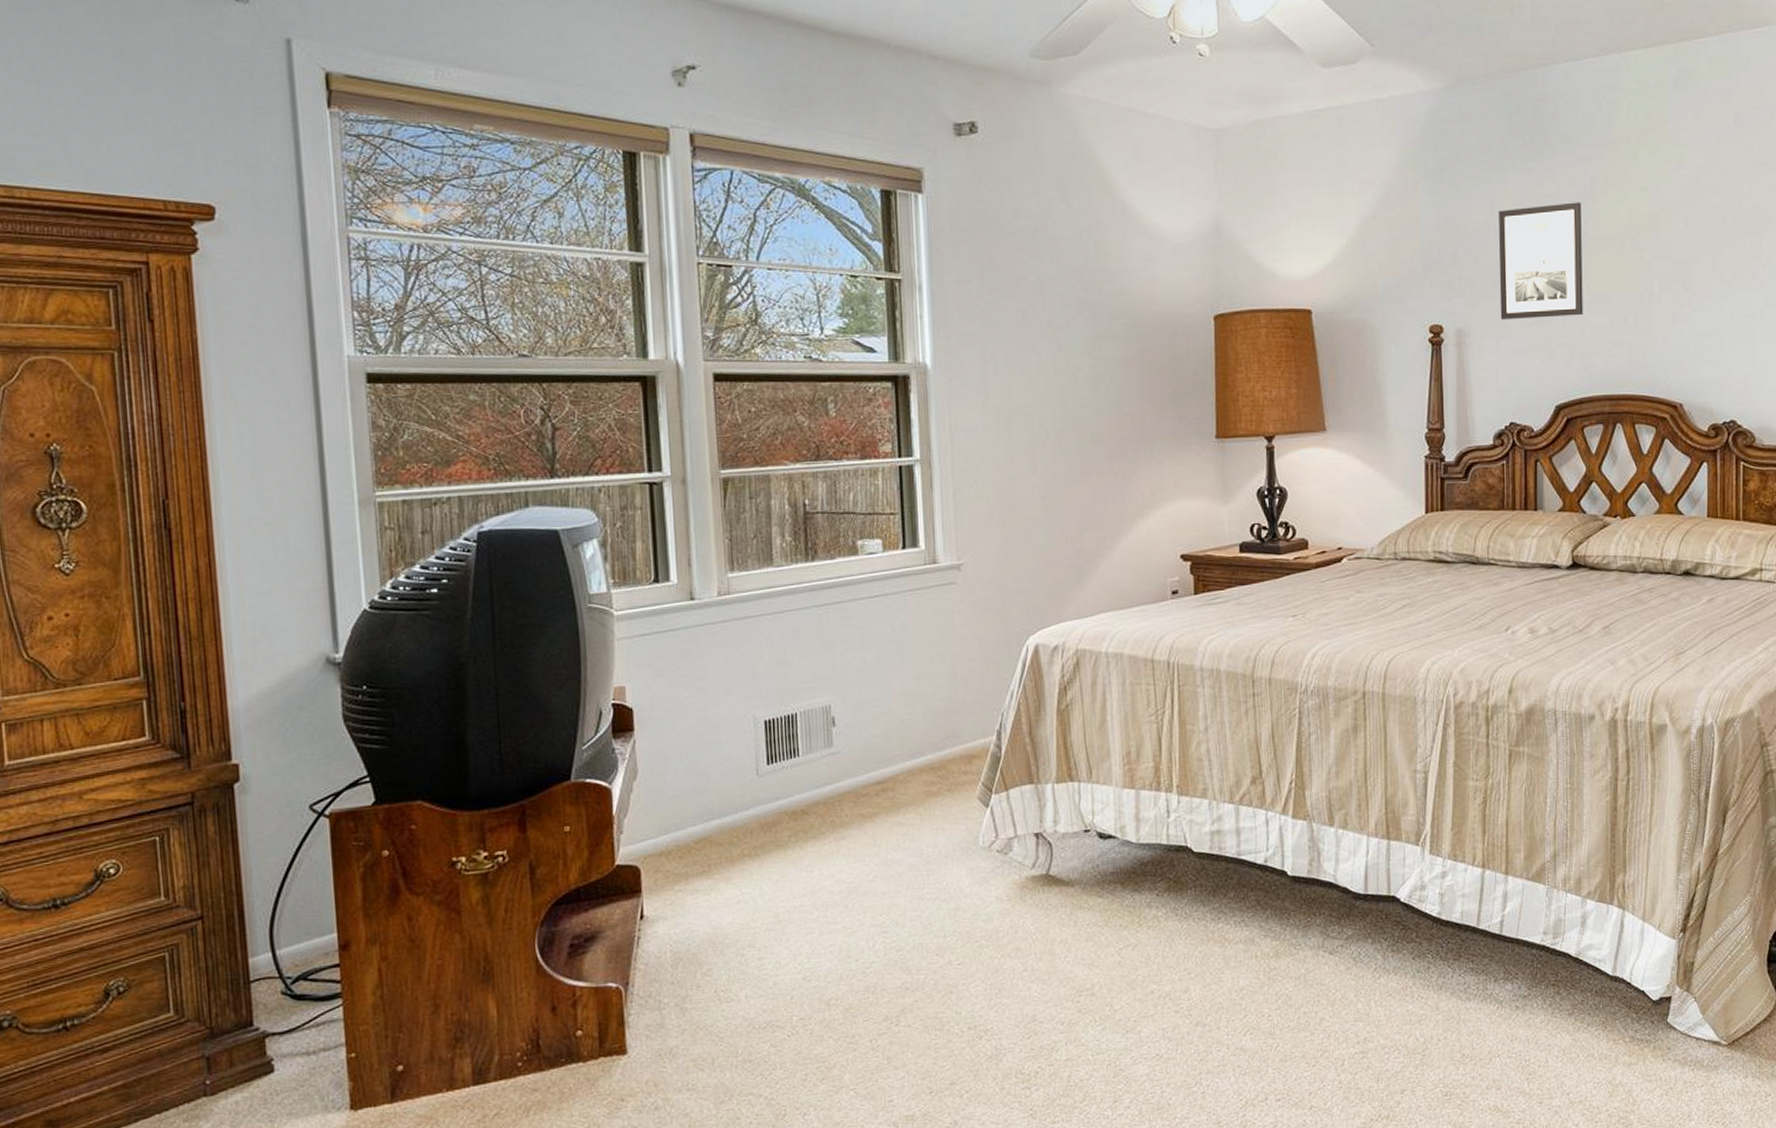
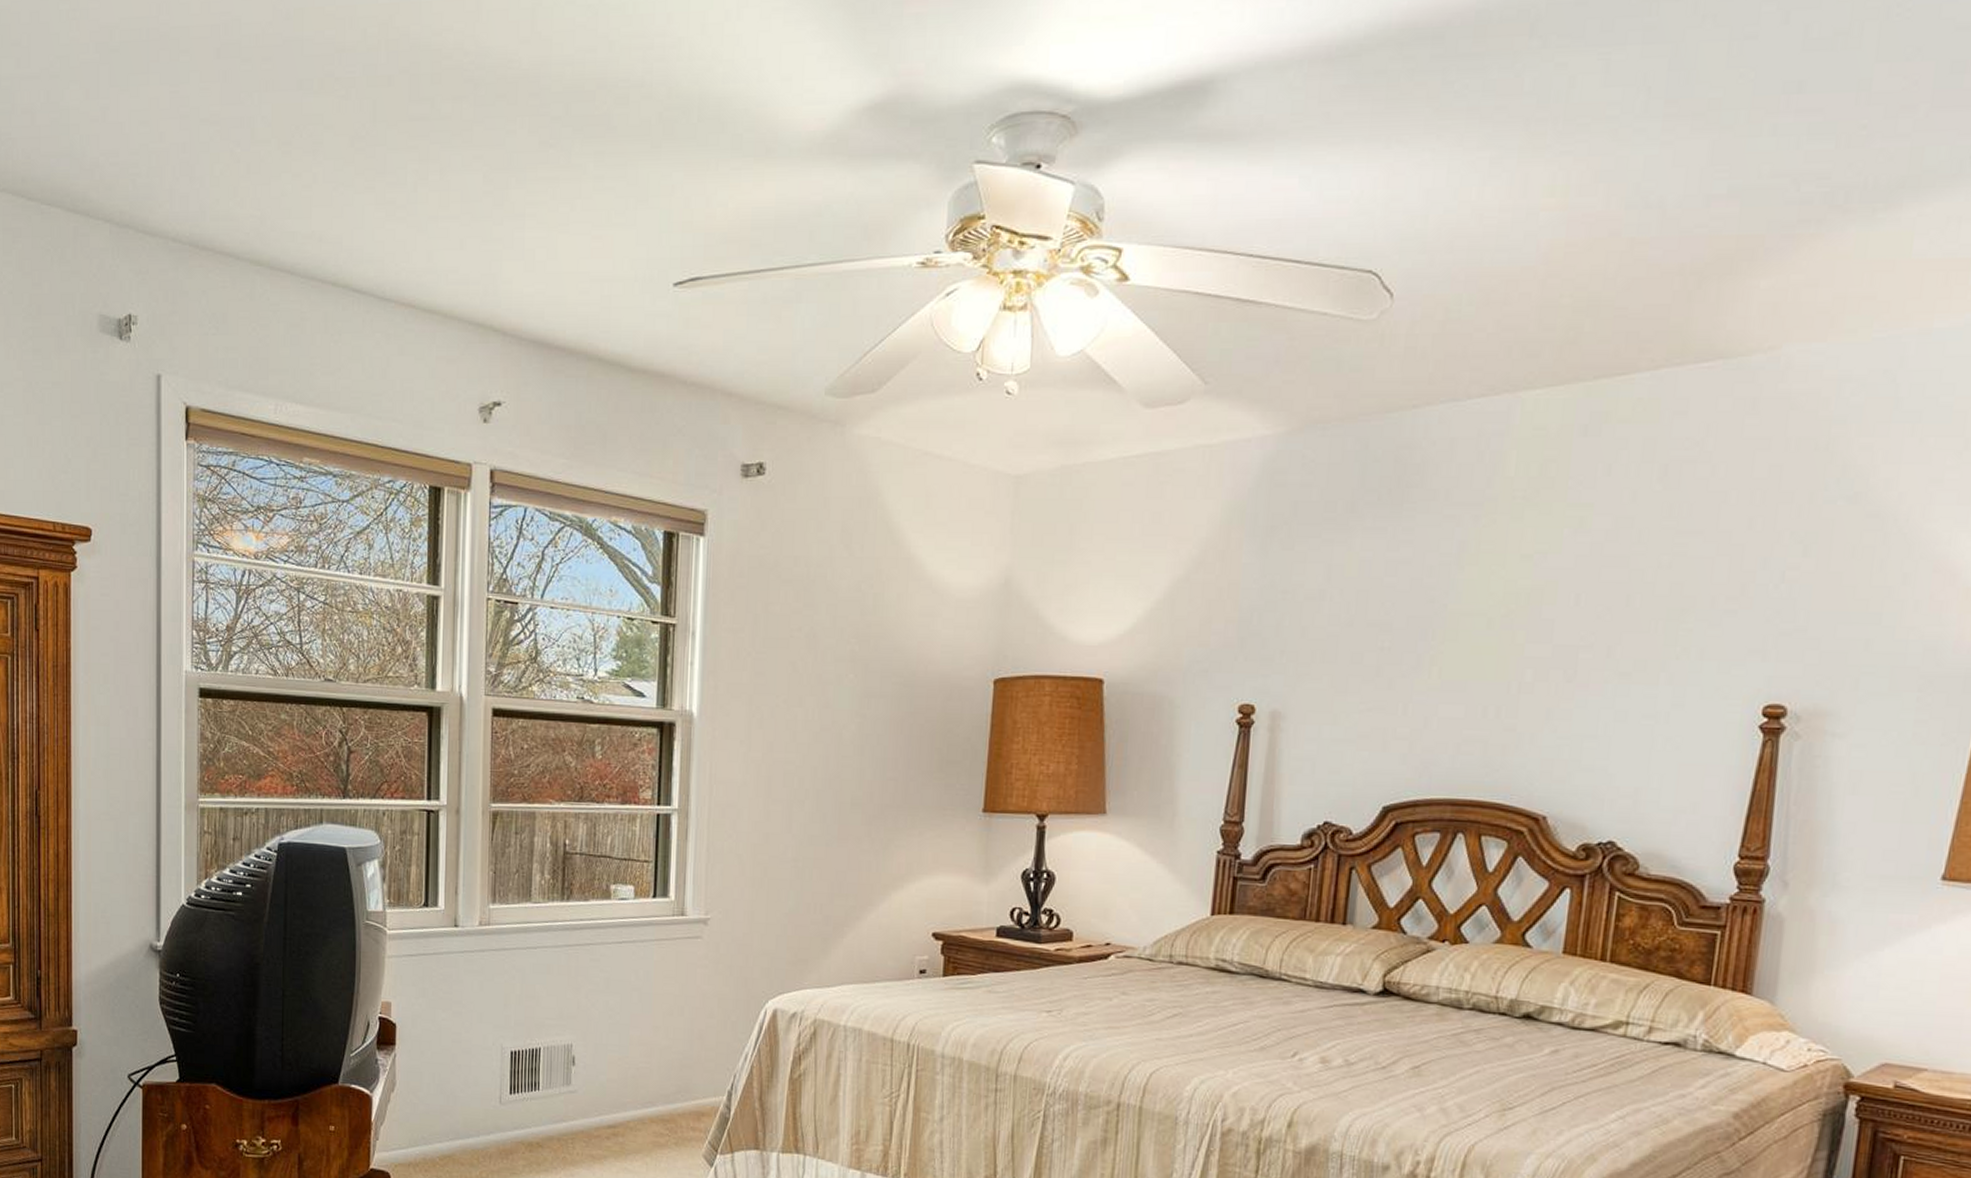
wall art: present [1499,202,1583,321] -> none [1326,570,1443,704]

